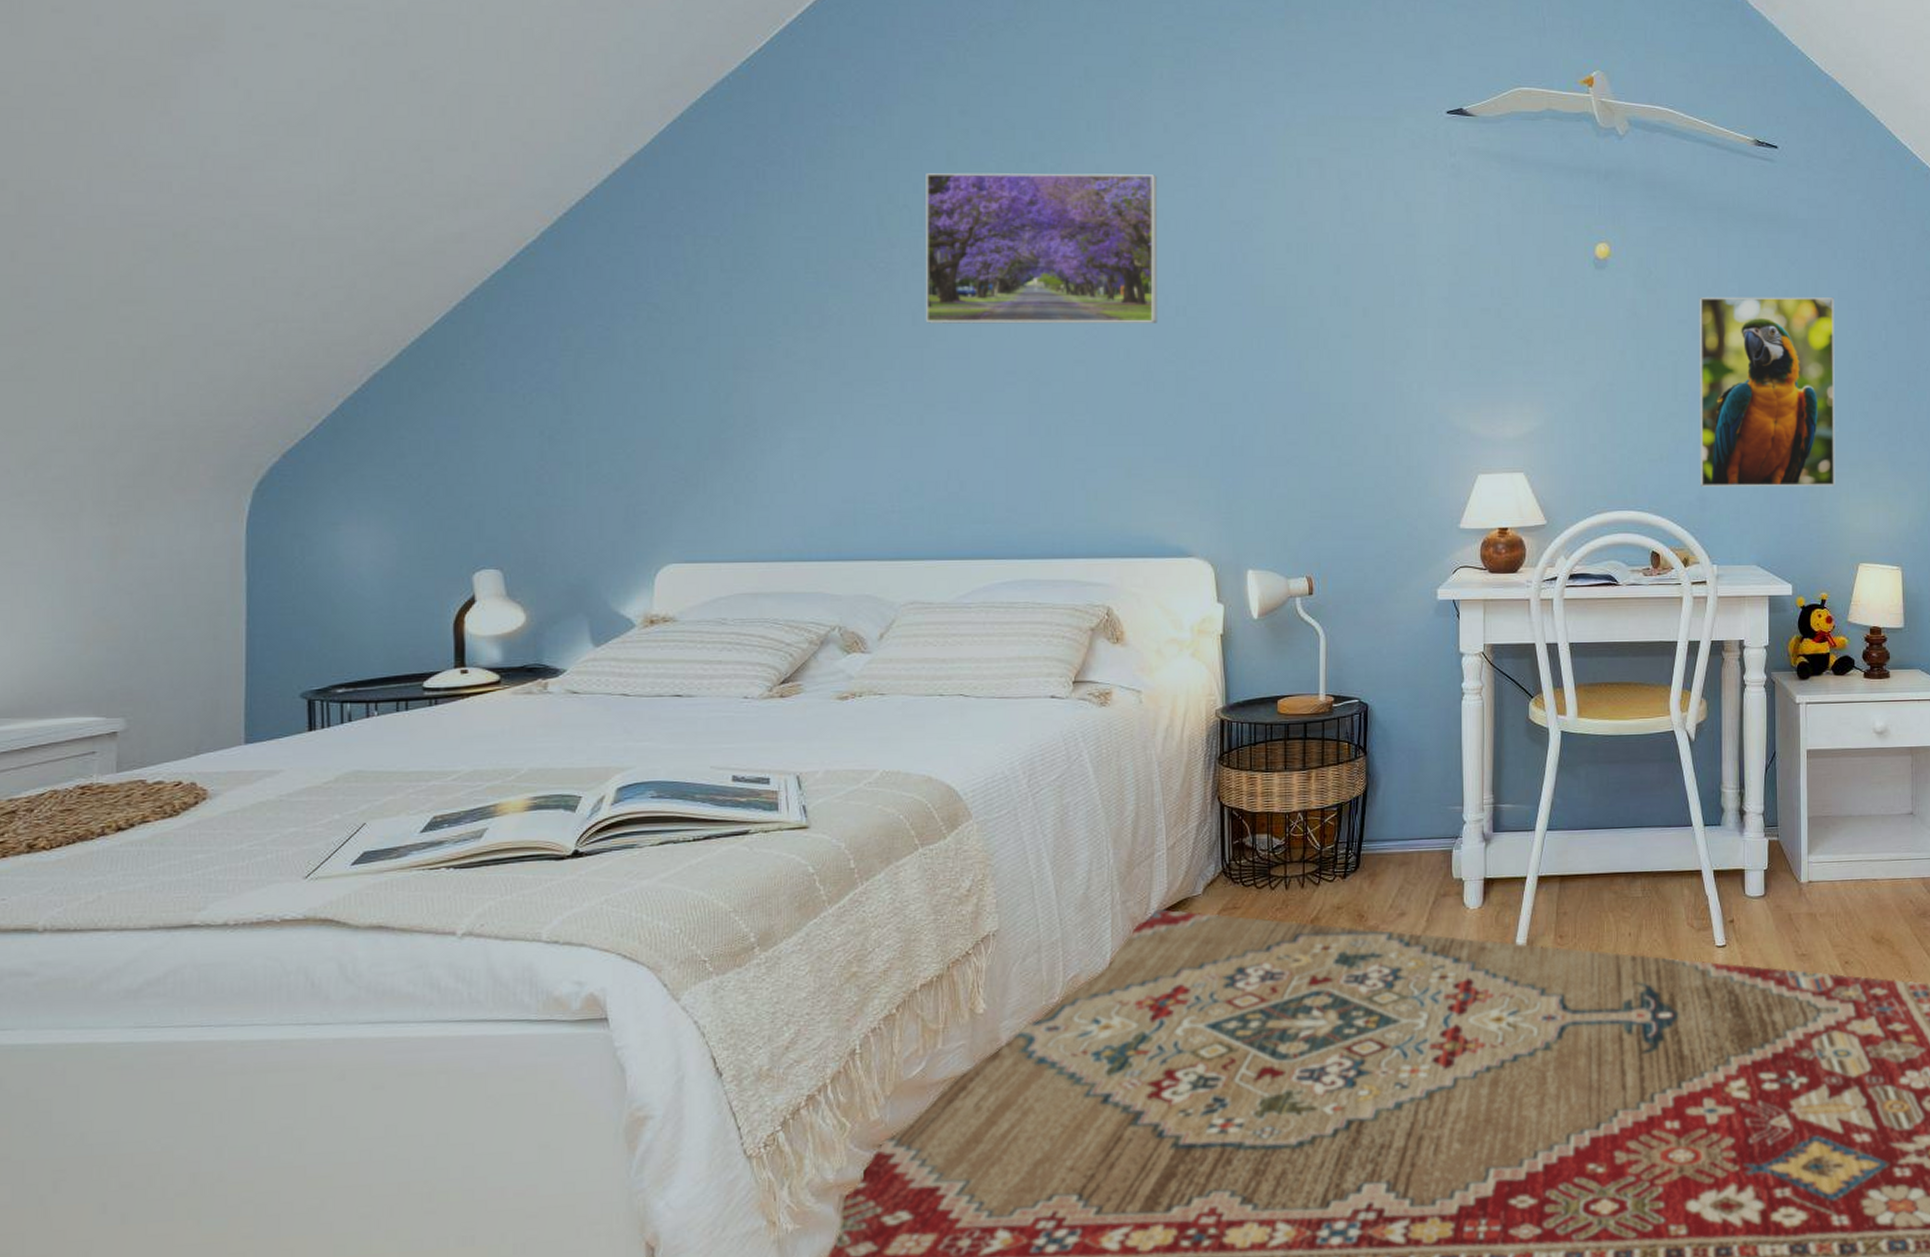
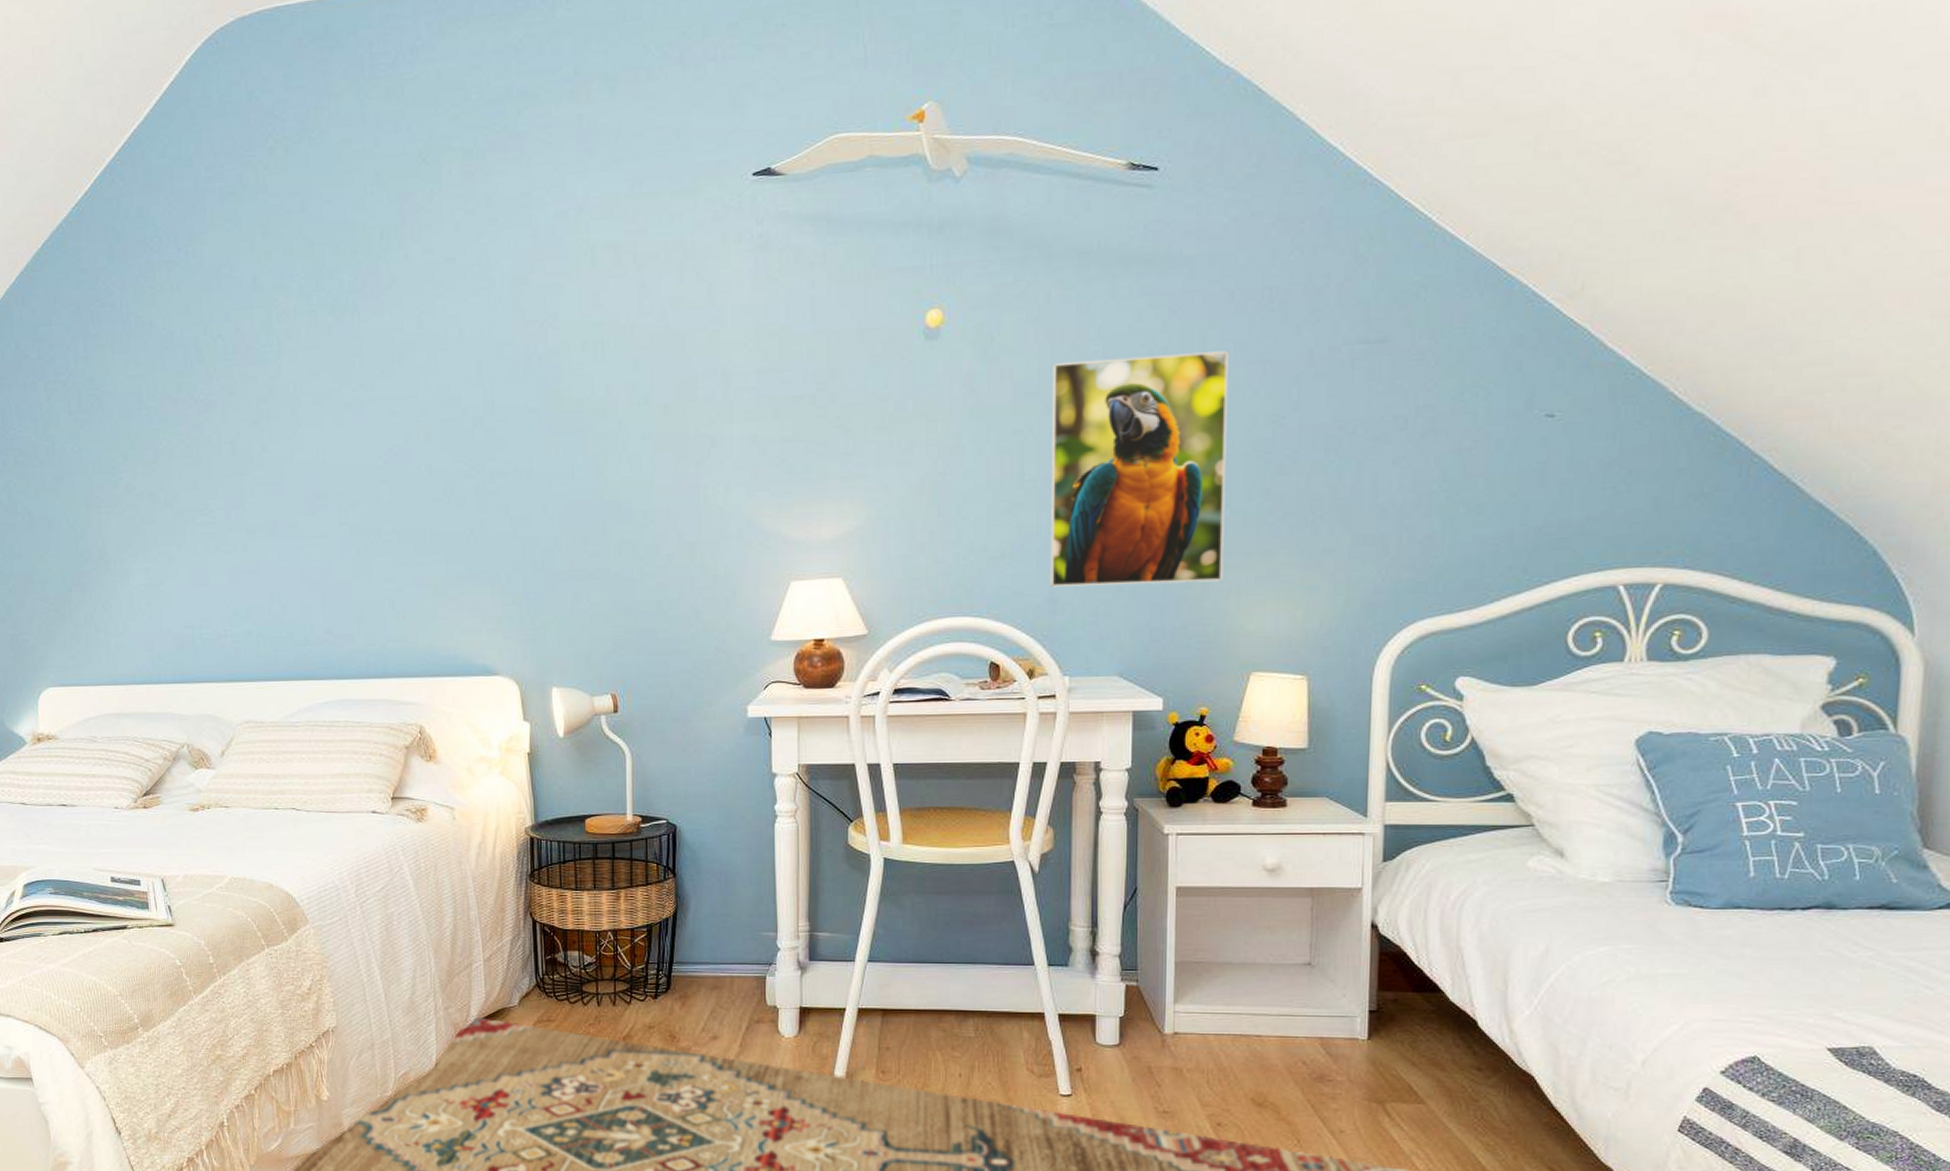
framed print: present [925,172,1157,324] -> none [235,279,456,452]

